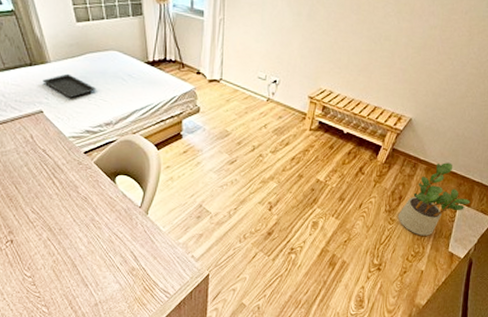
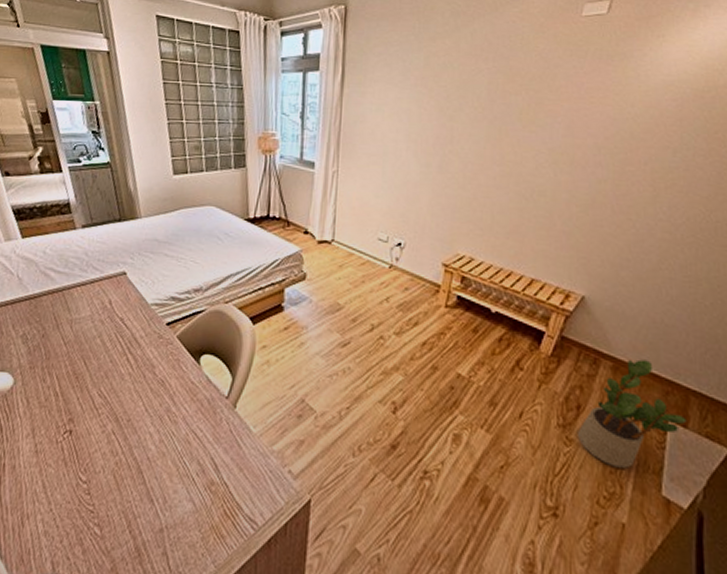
serving tray: present [42,73,96,98] -> none [130,230,187,258]

